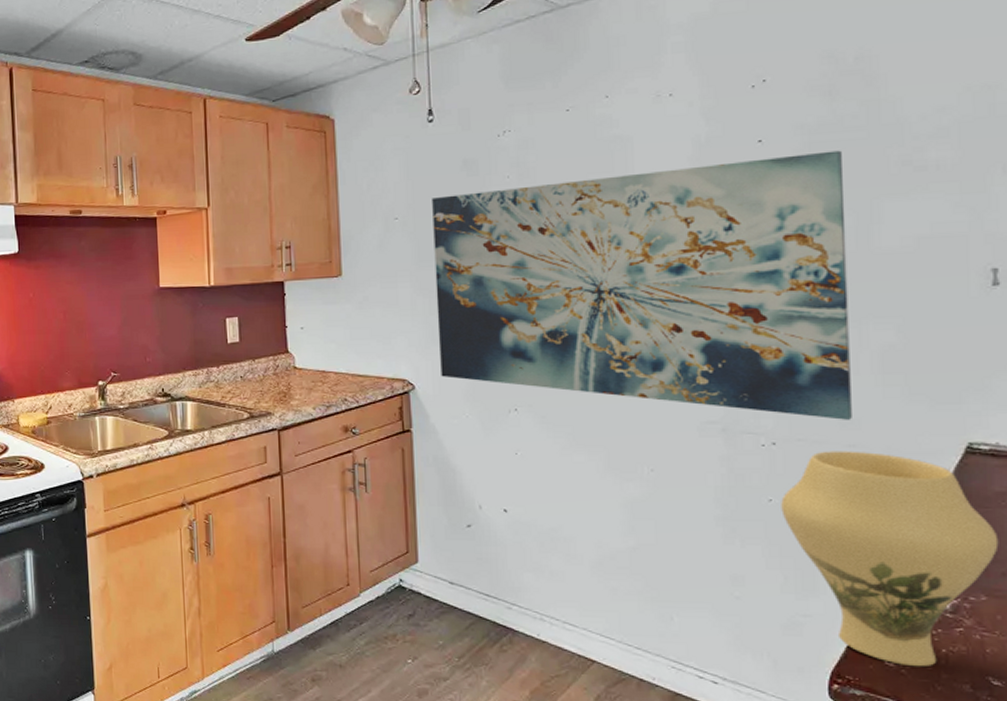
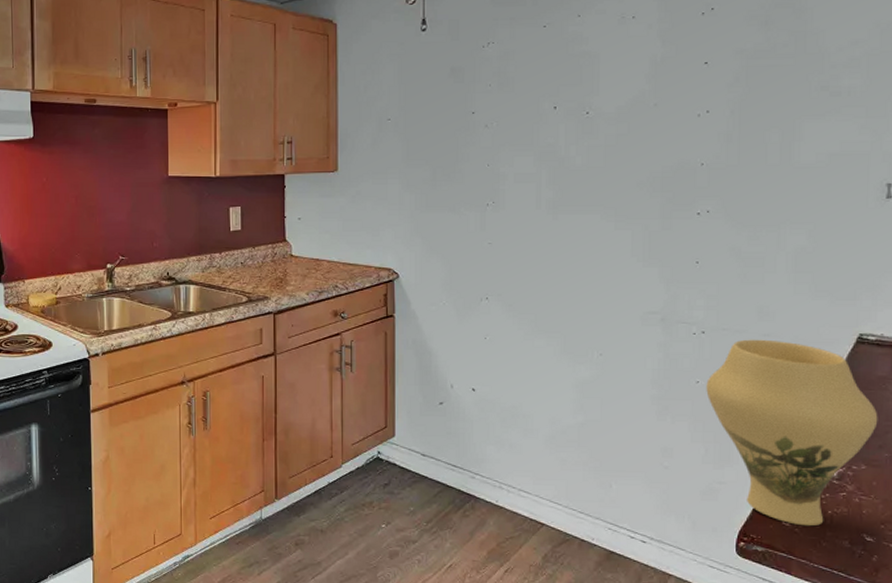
wall art: present [432,150,852,420] -> none [421,74,773,312]

